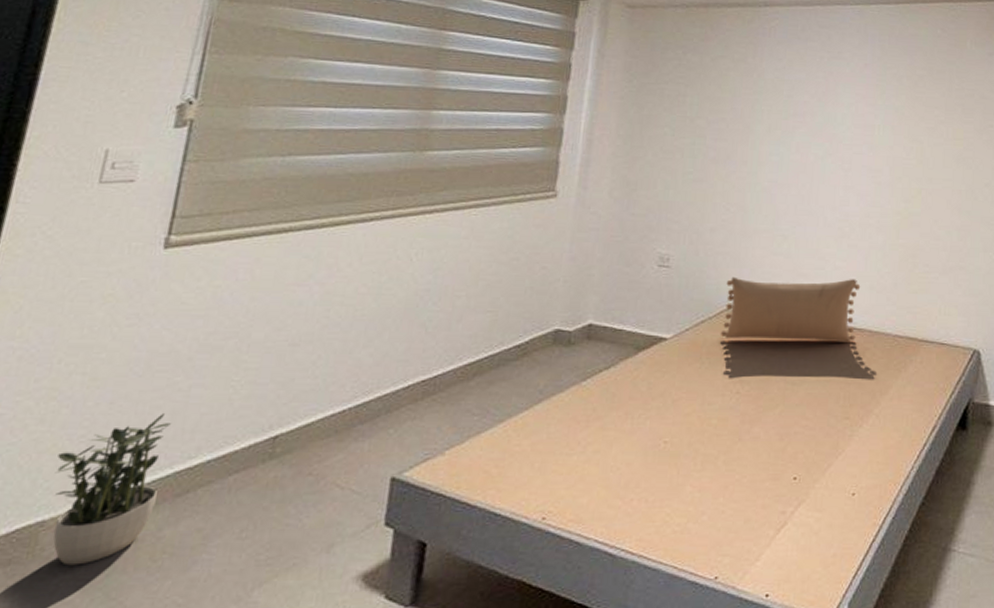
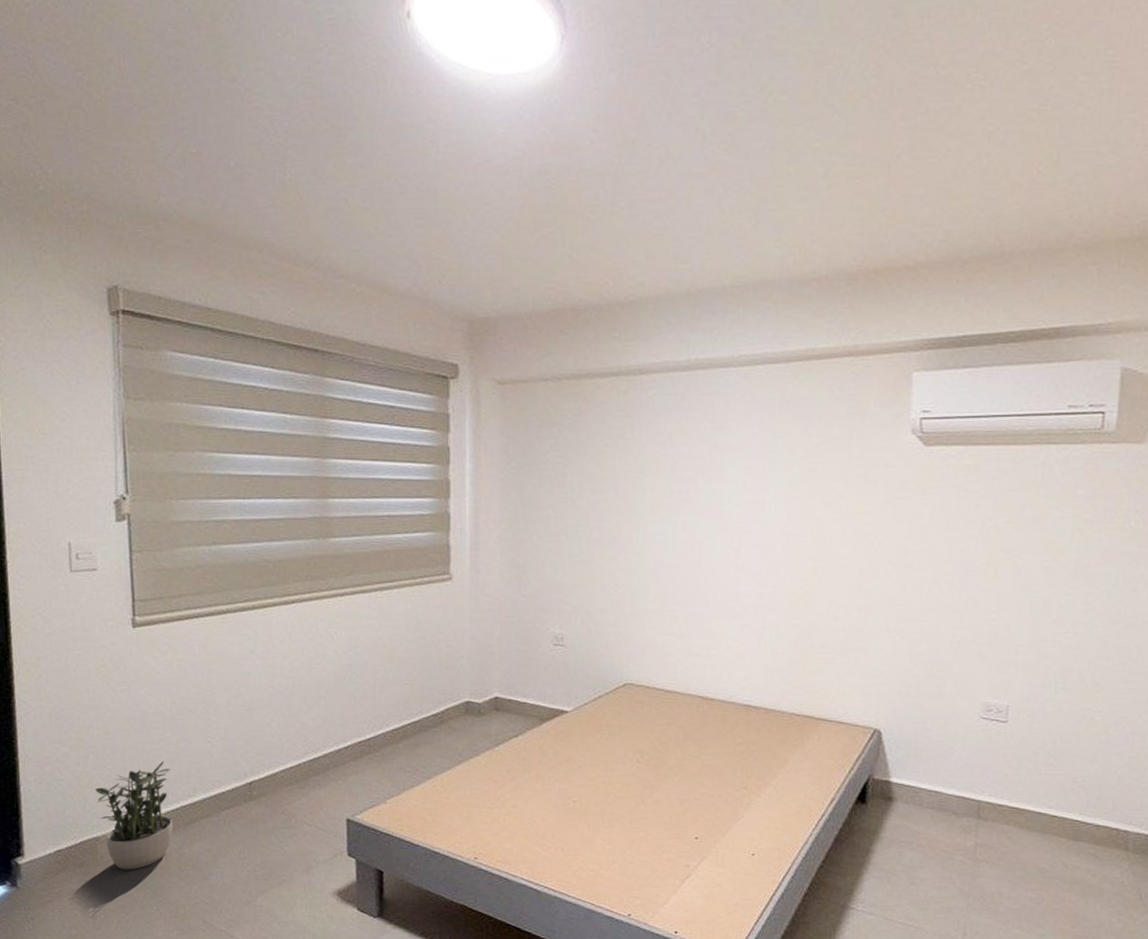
pillow: present [720,276,861,344] -> none [617,655,755,720]

